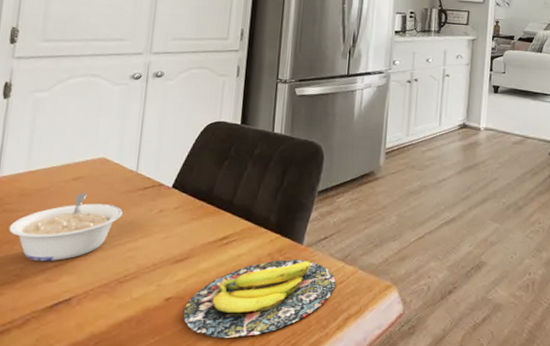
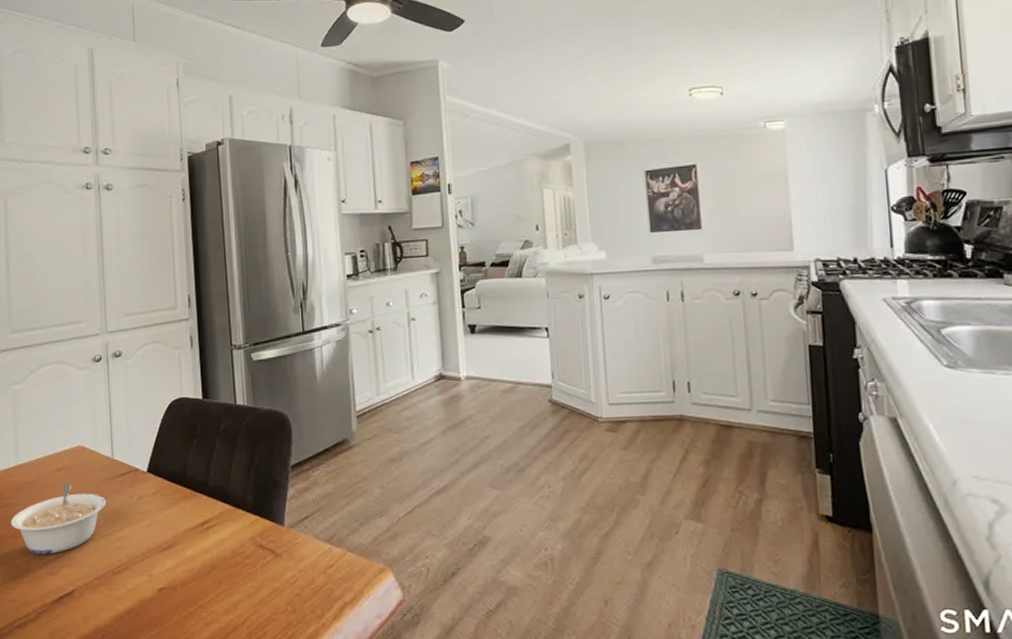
banana: present [183,259,336,338] -> none [177,543,325,630]

